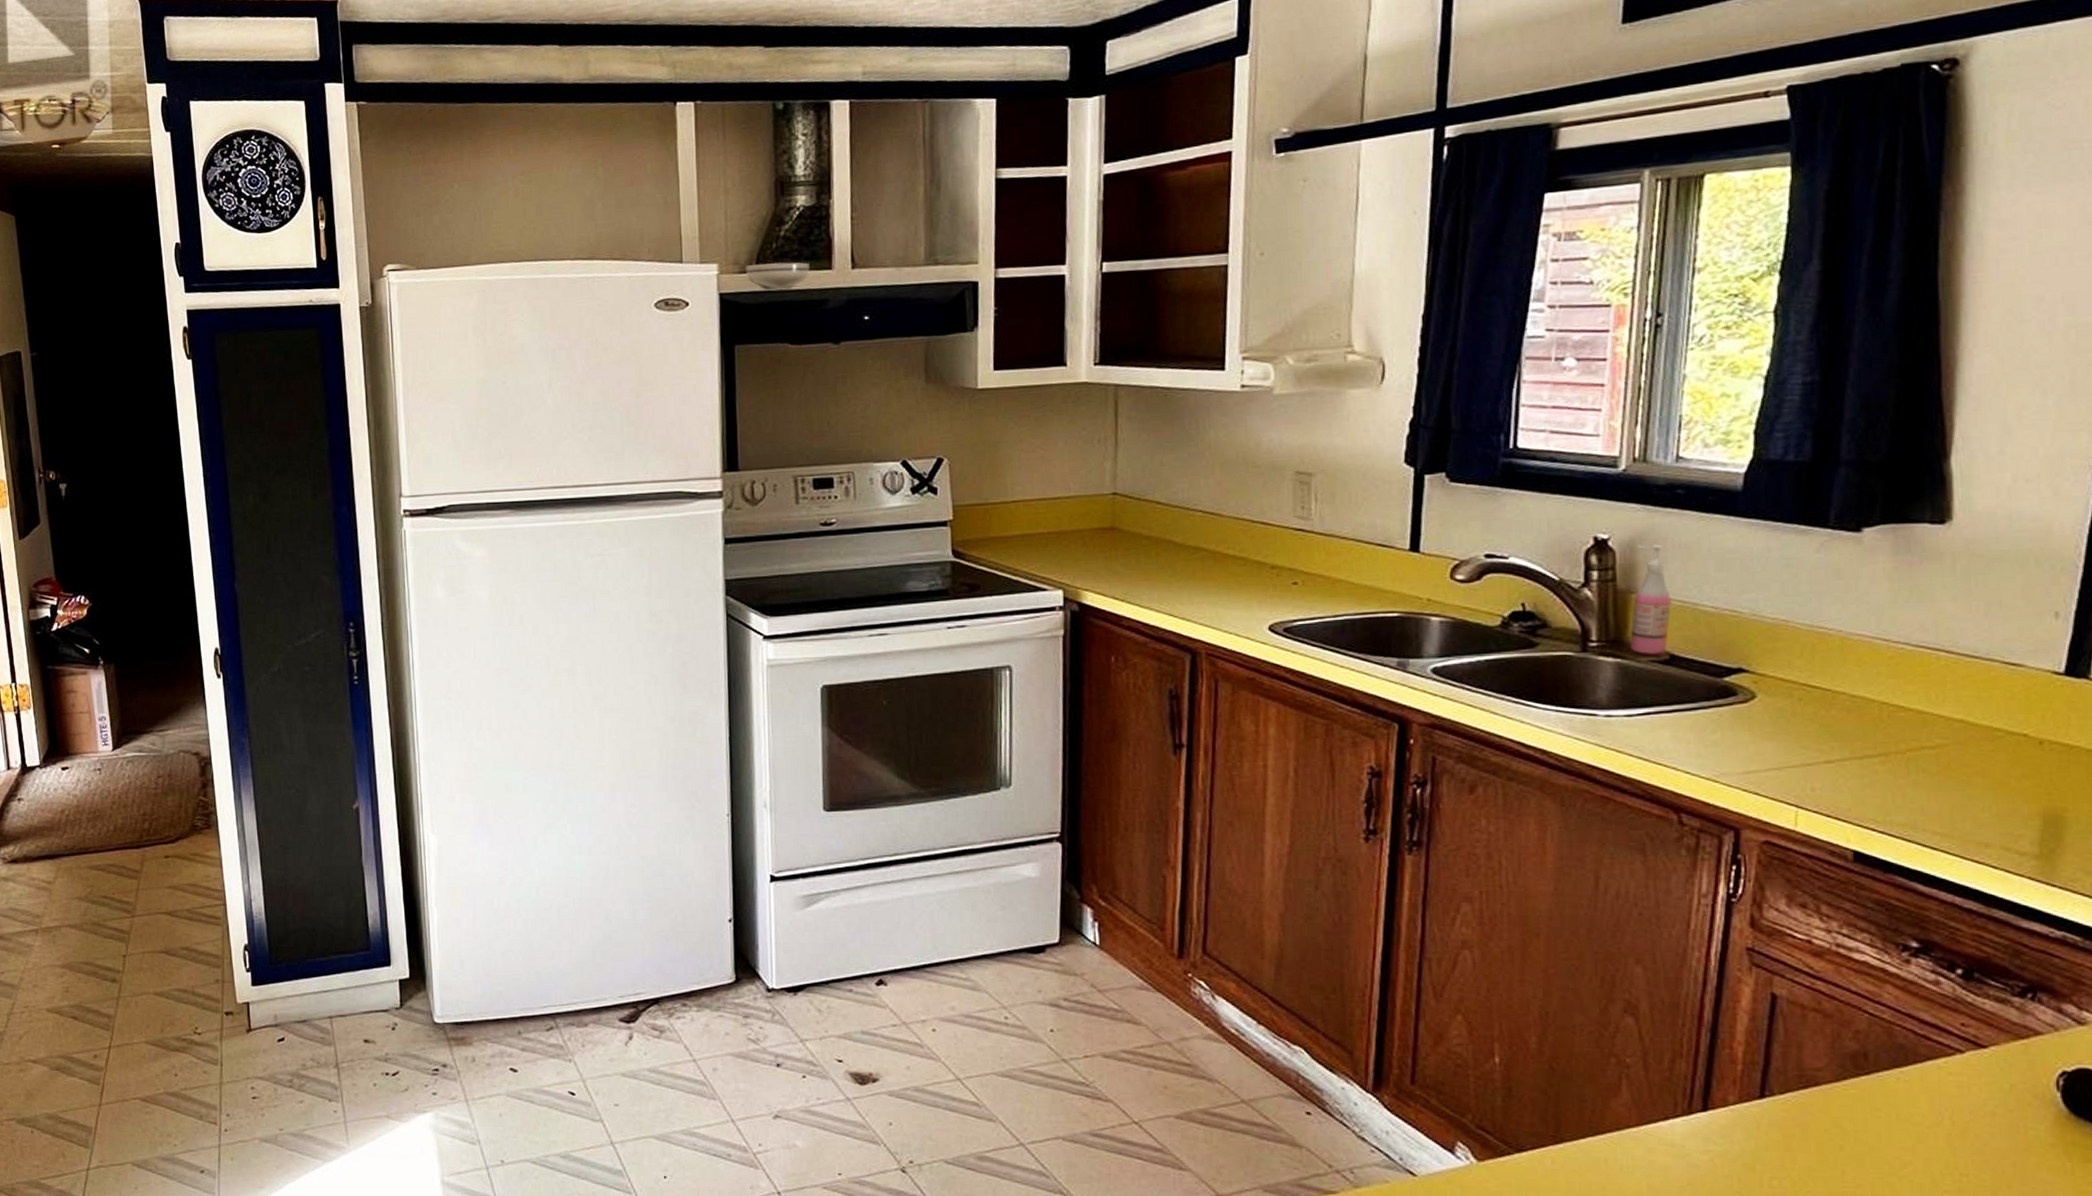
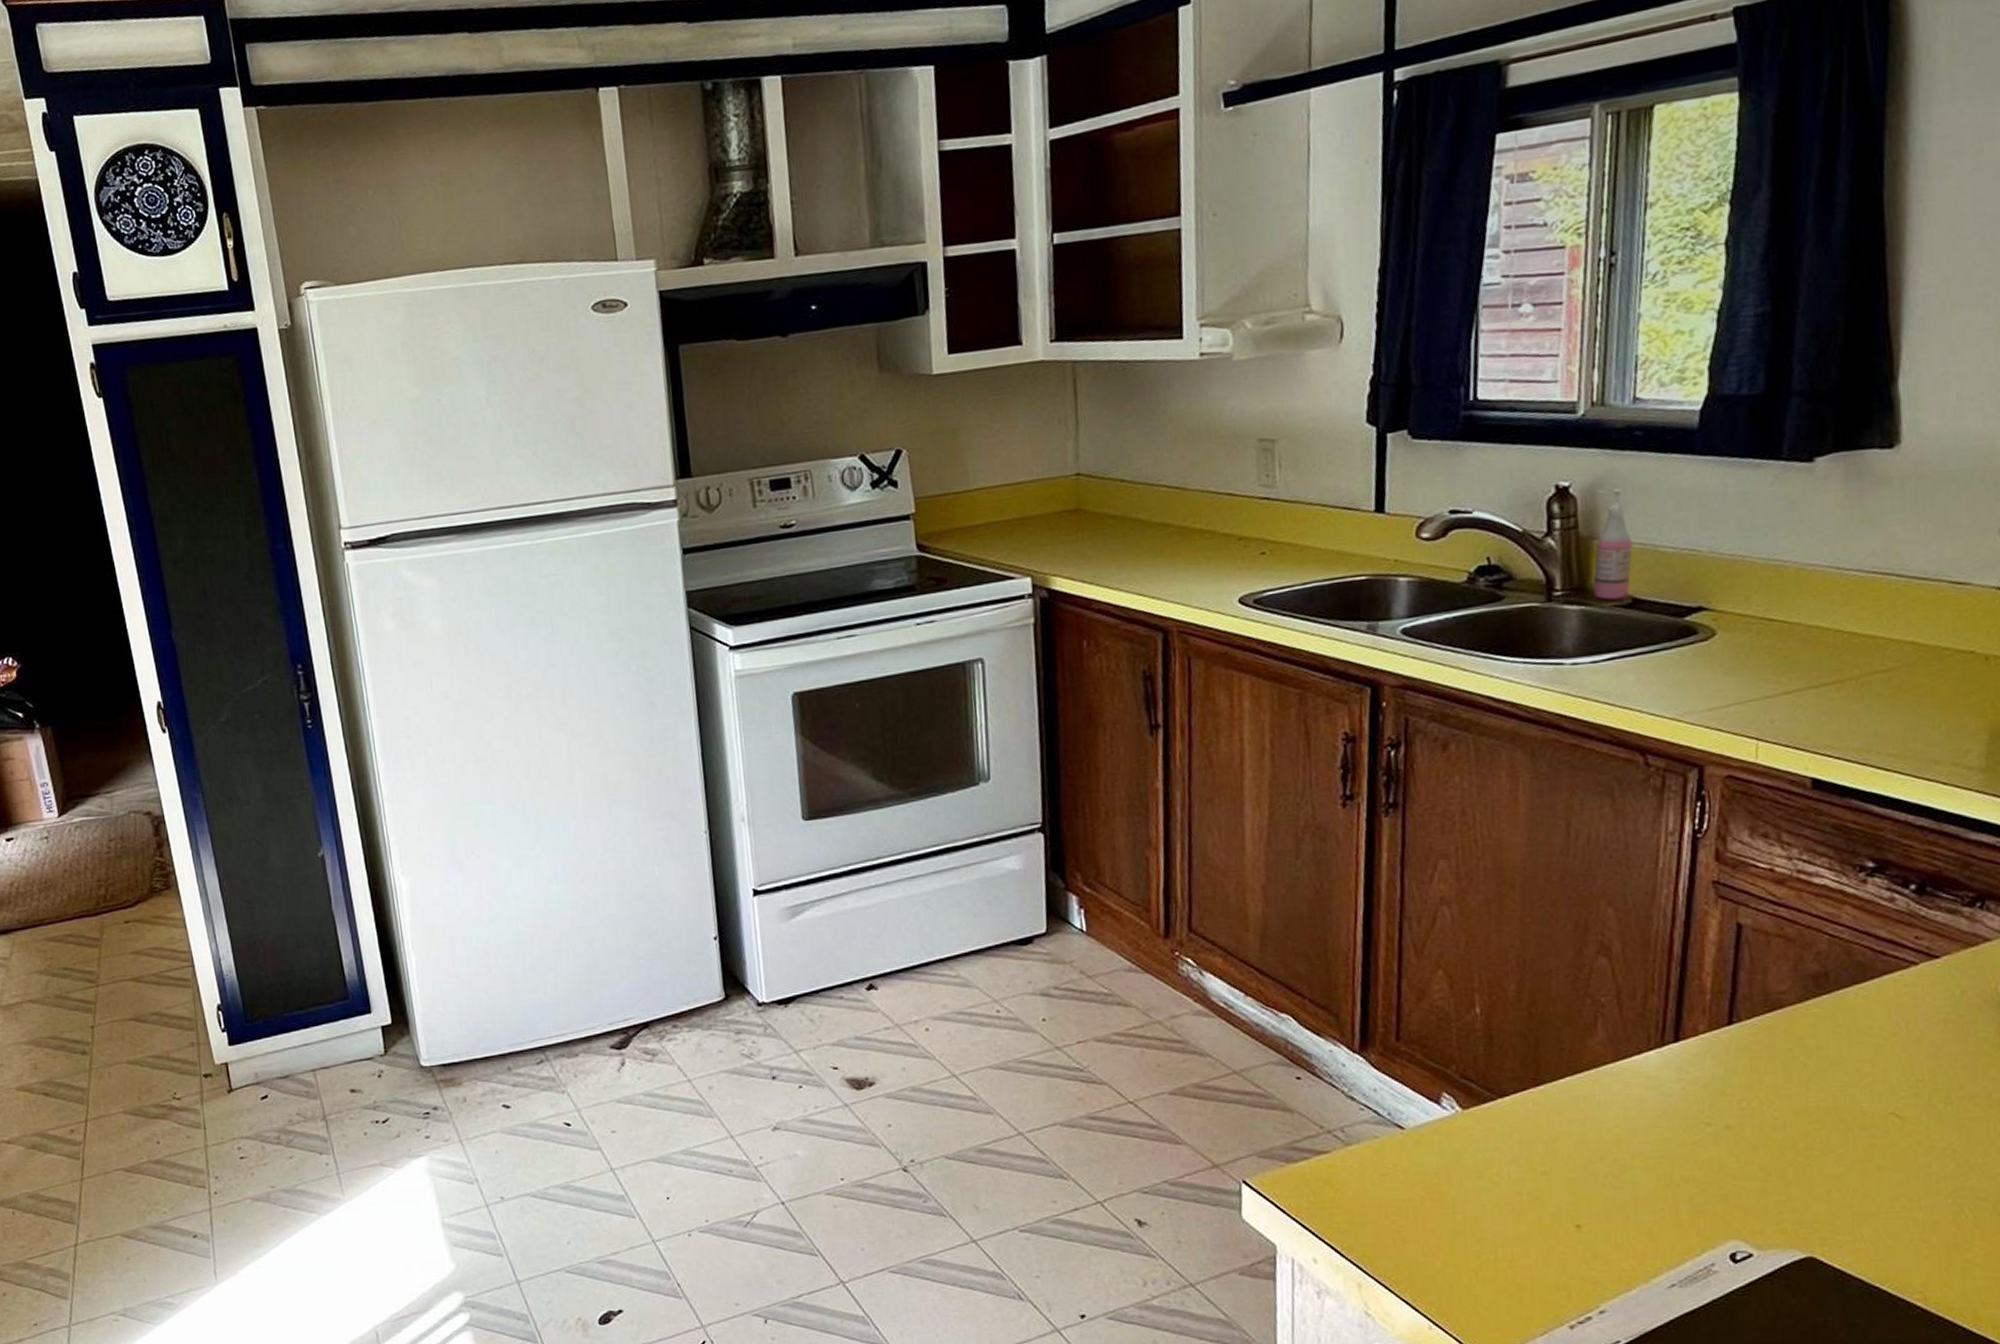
bowl: present [746,262,810,291] -> none [684,252,752,285]

